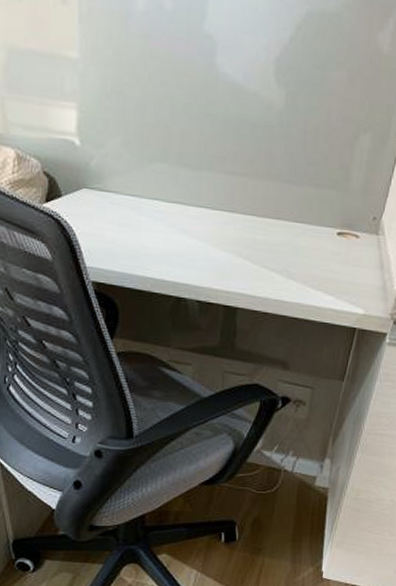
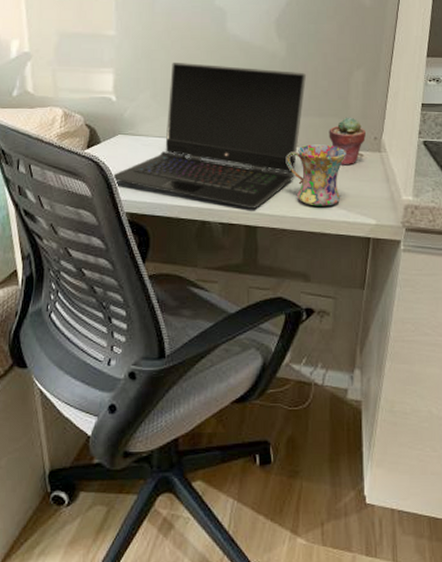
laptop computer: none [75,101,306,288] -> present [111,62,307,209]
mug: none [275,219,341,291] -> present [287,144,346,206]
potted succulent: none [324,190,365,248] -> present [329,117,366,166]

